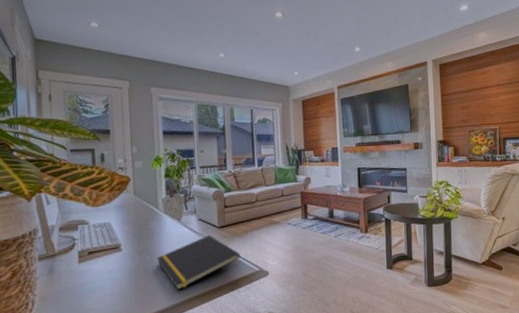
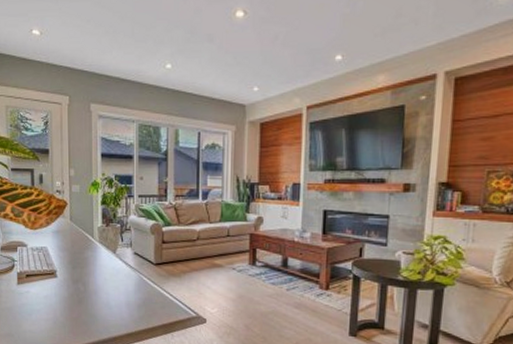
notepad: present [157,234,240,290] -> none [91,270,176,325]

